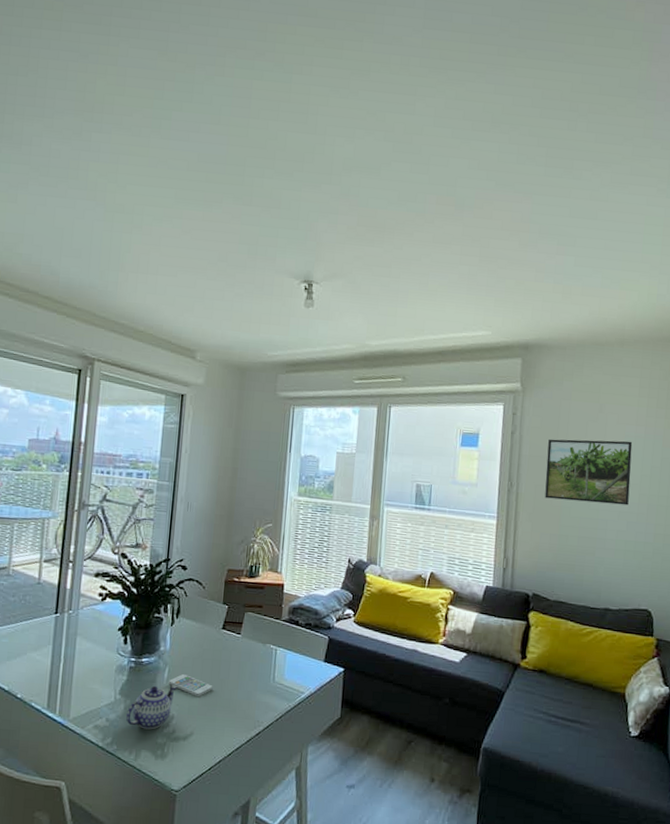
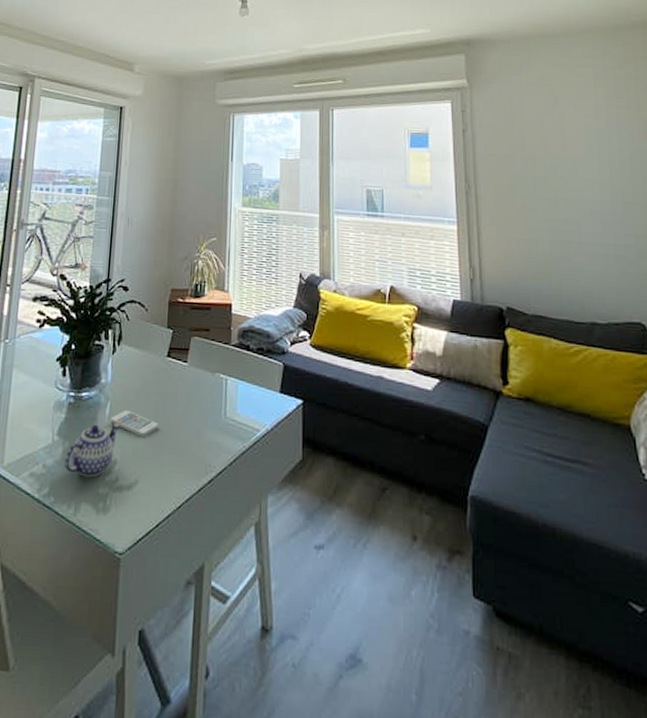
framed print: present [545,439,633,506] -> none [503,134,601,204]

